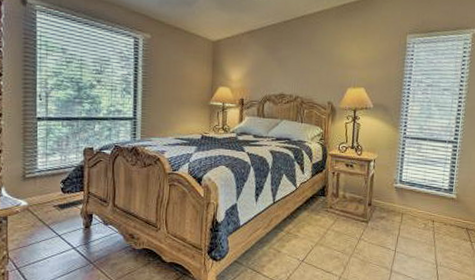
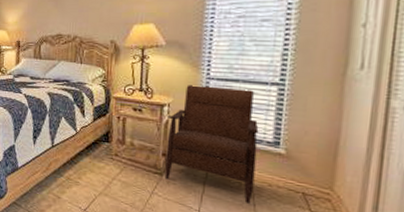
armchair: none [370,143,439,241] -> present [164,85,259,204]

